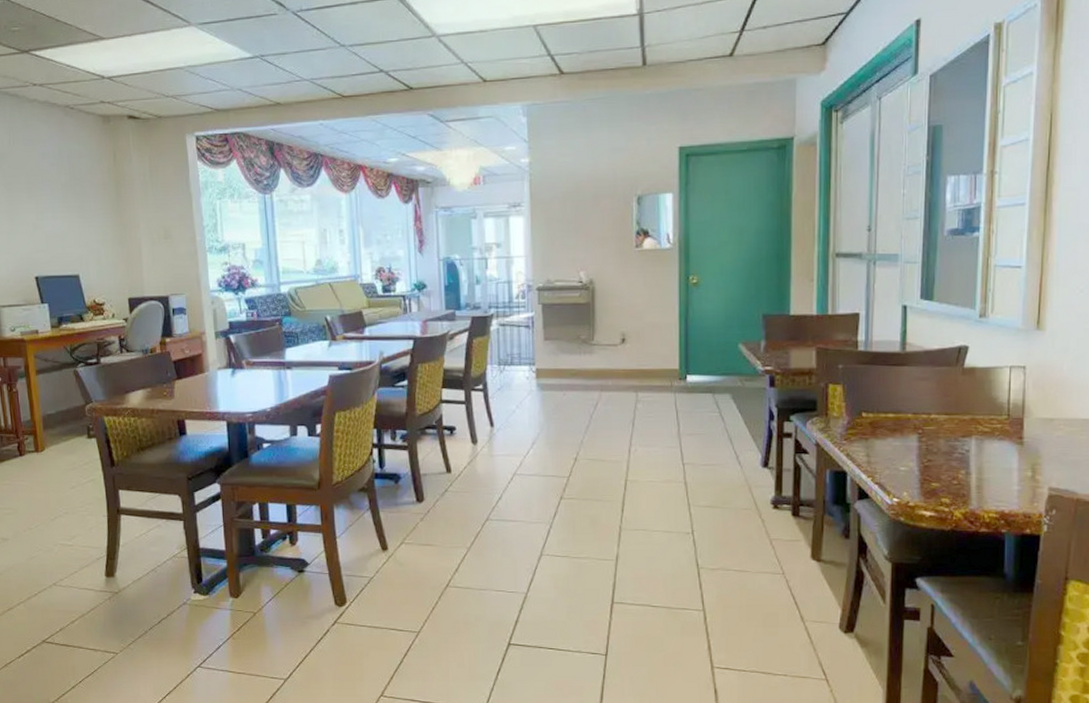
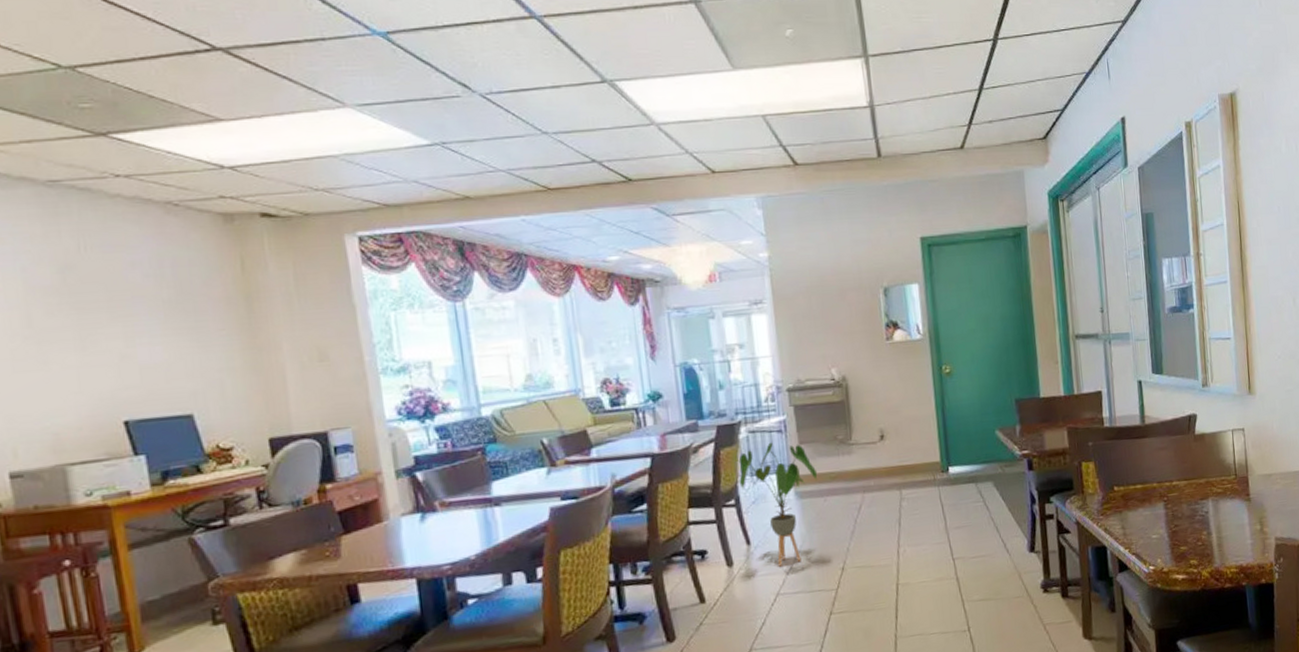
house plant: none [488,336,559,450] -> present [738,442,818,567]

